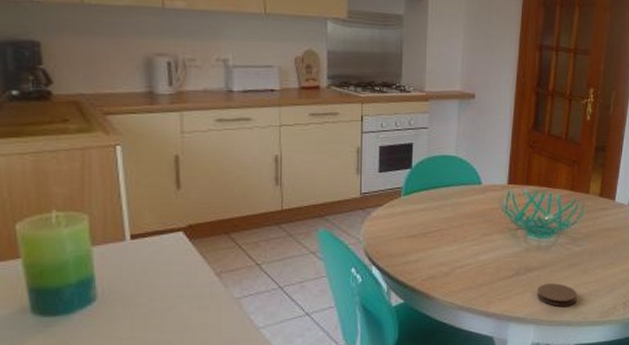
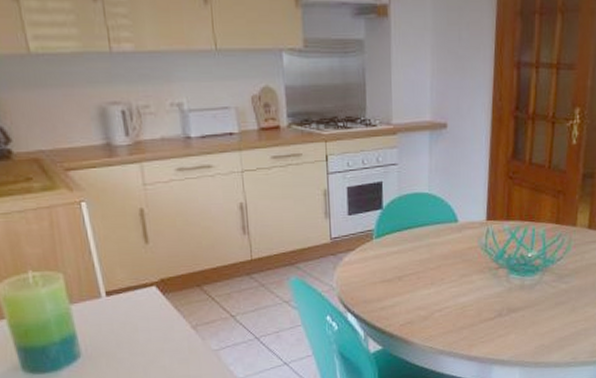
coaster: present [536,283,577,306] -> none [521,323,564,347]

